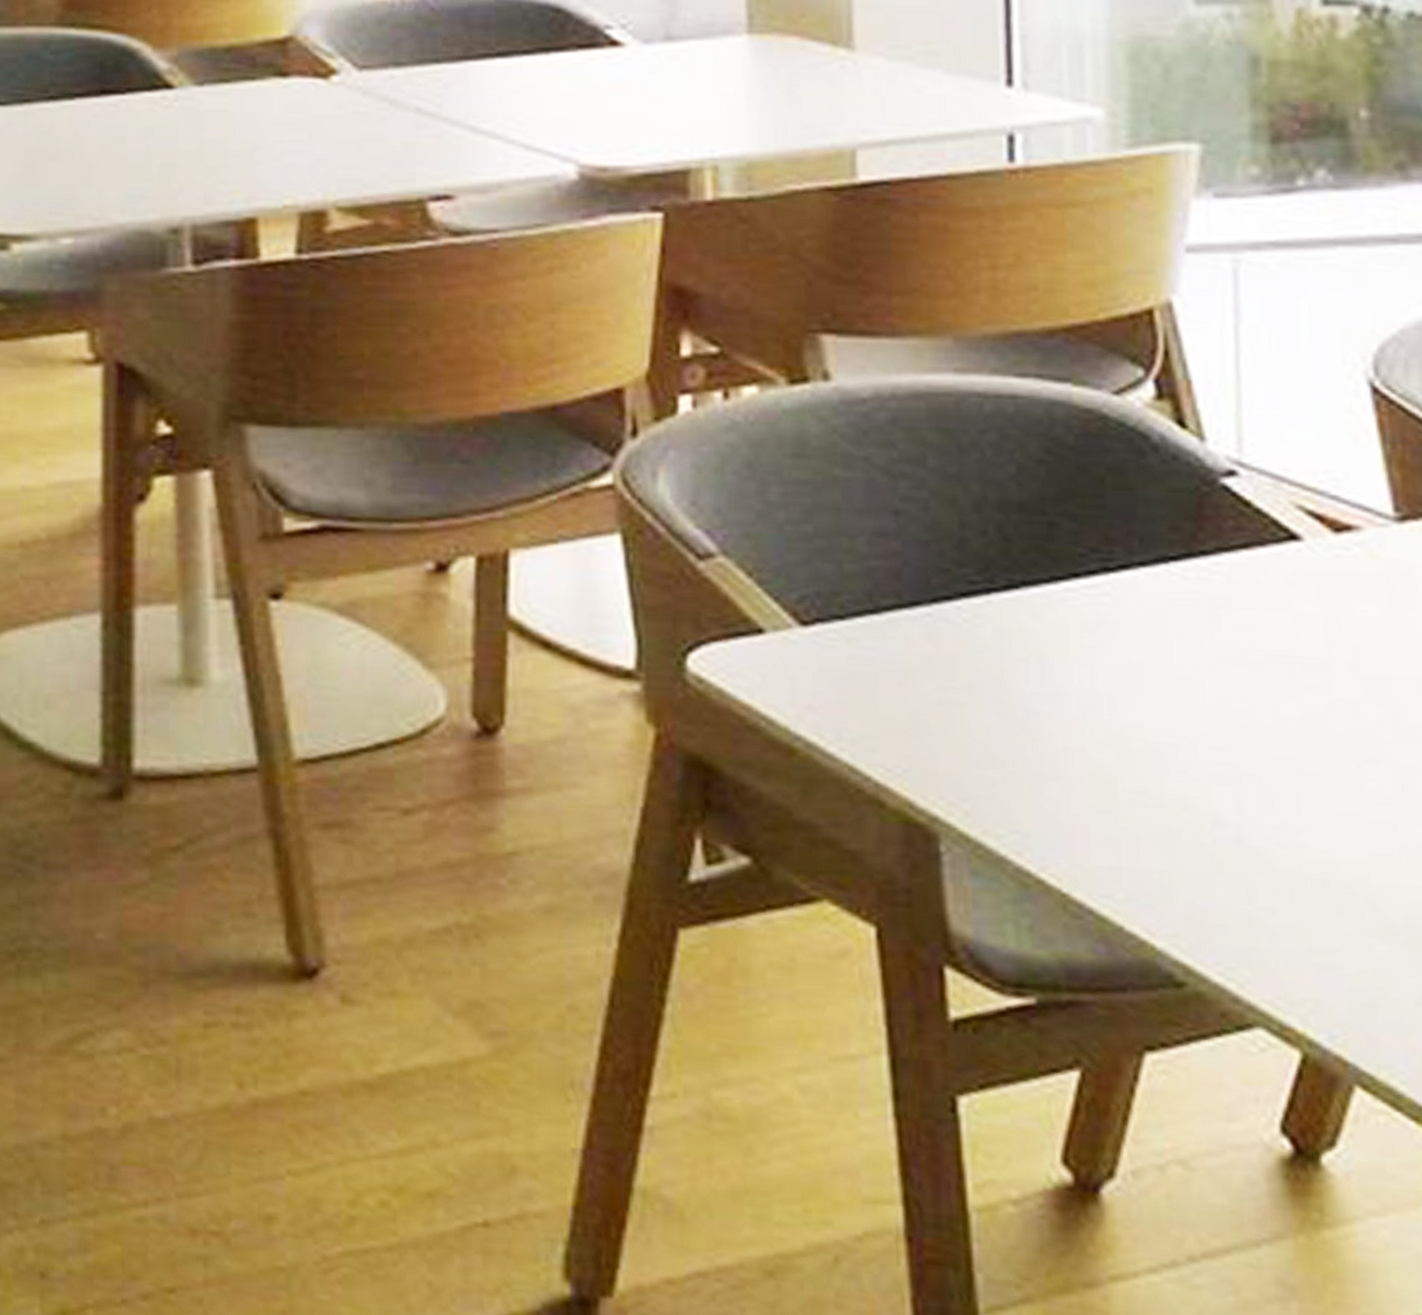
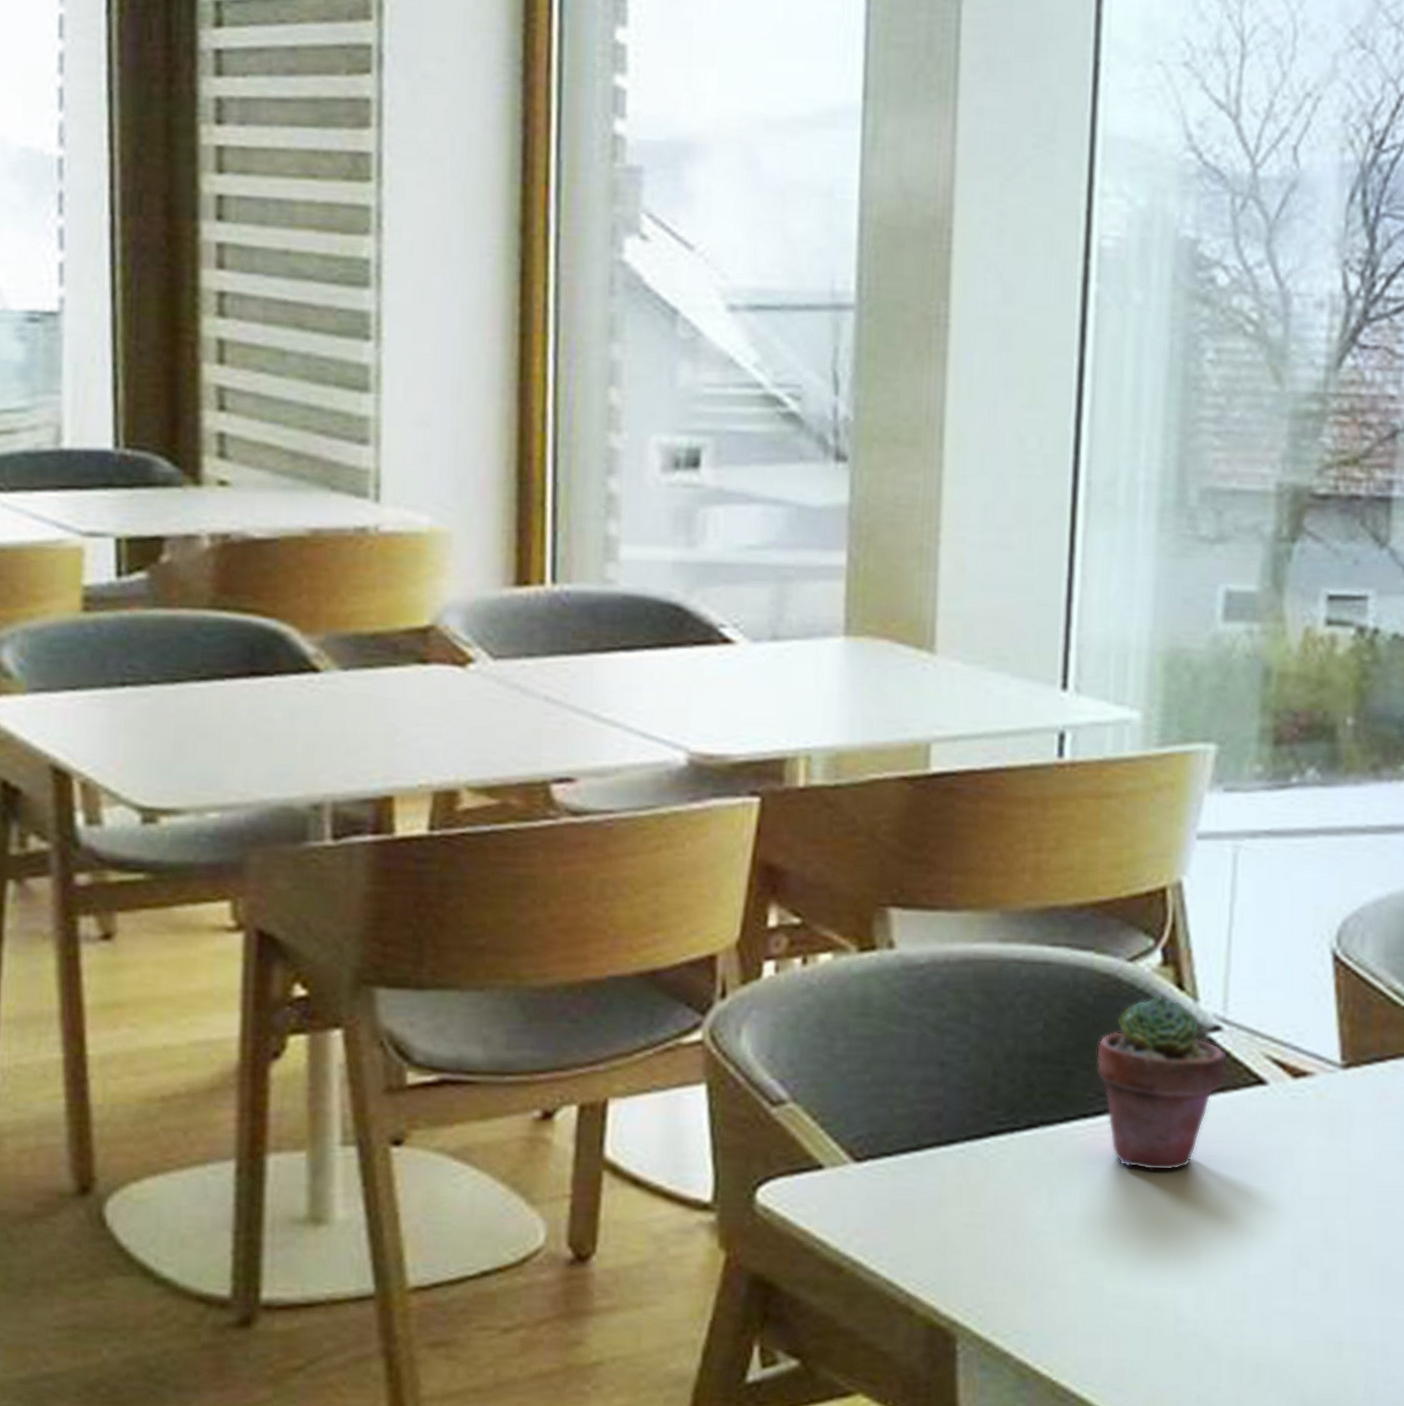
potted succulent: none [1083,434,1250,642] -> present [1096,995,1228,1171]

